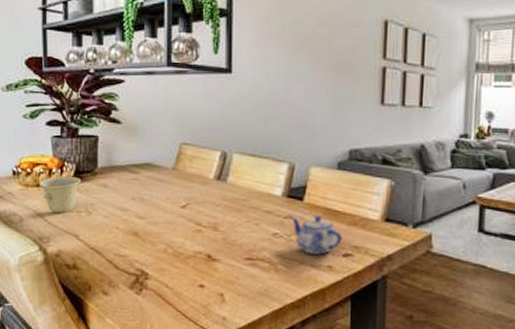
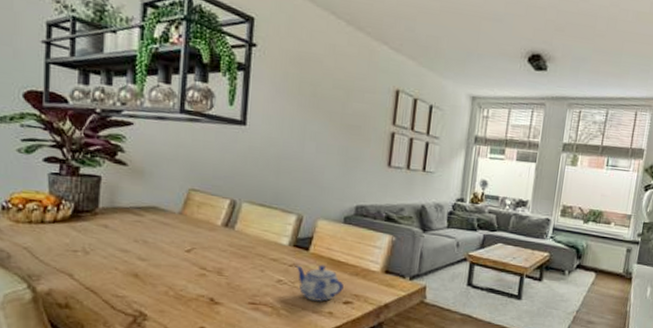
cup: present [38,175,81,213] -> none [31,214,79,252]

